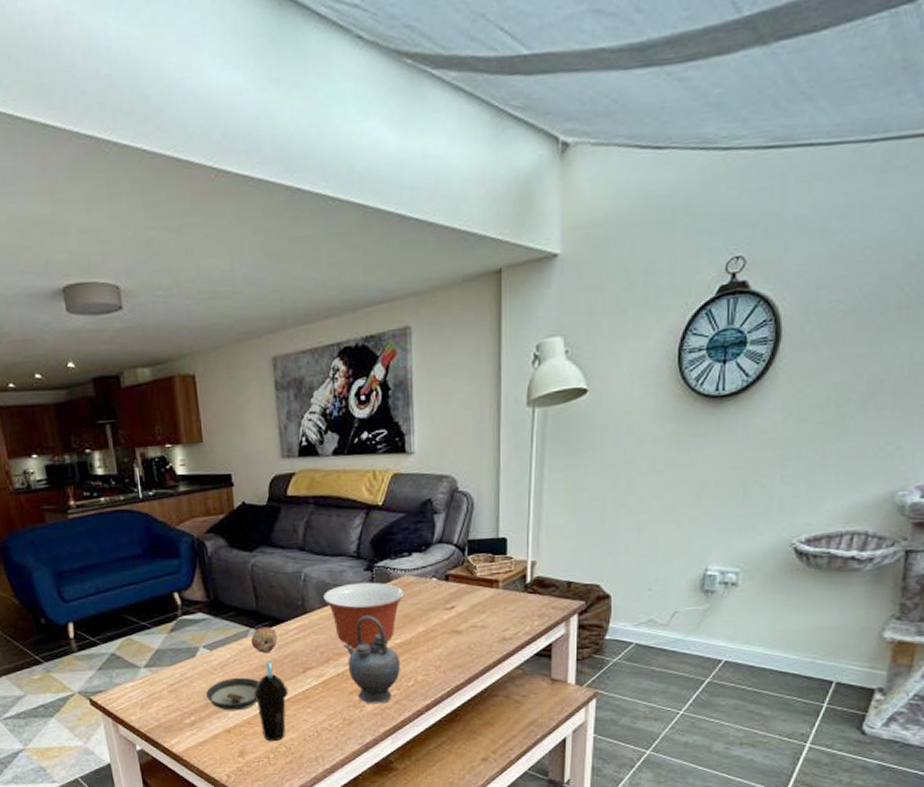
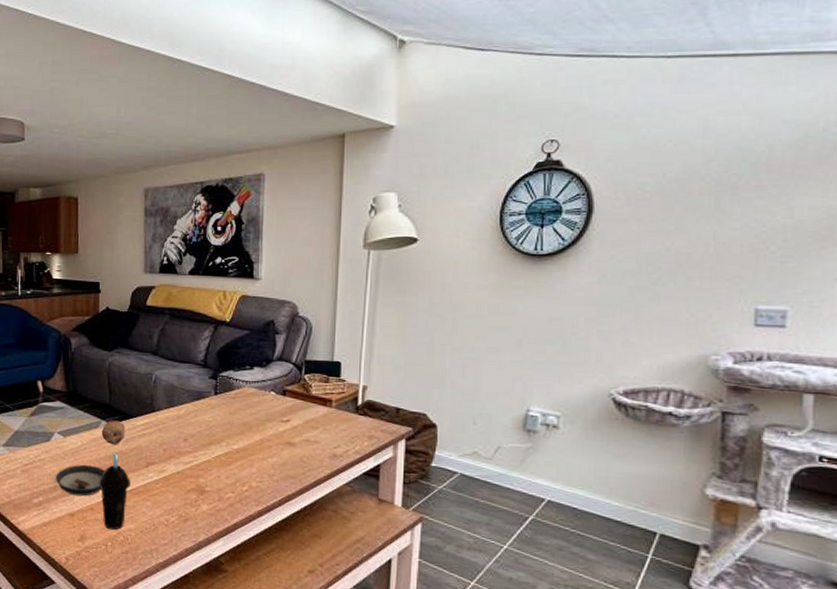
mixing bowl: present [322,582,405,649] -> none [170,388,245,450]
teapot: present [343,615,400,704] -> none [185,419,236,505]

